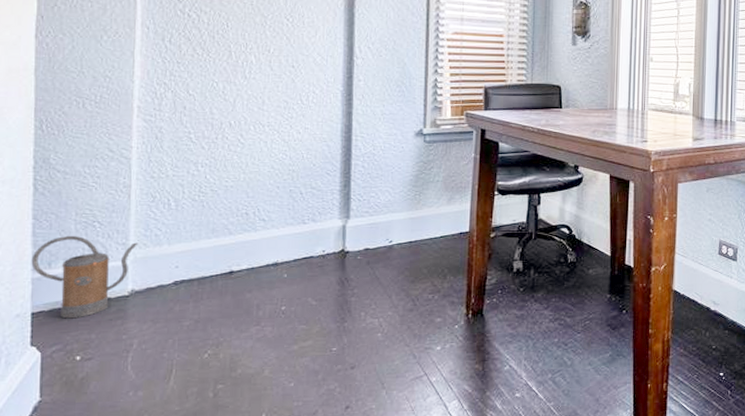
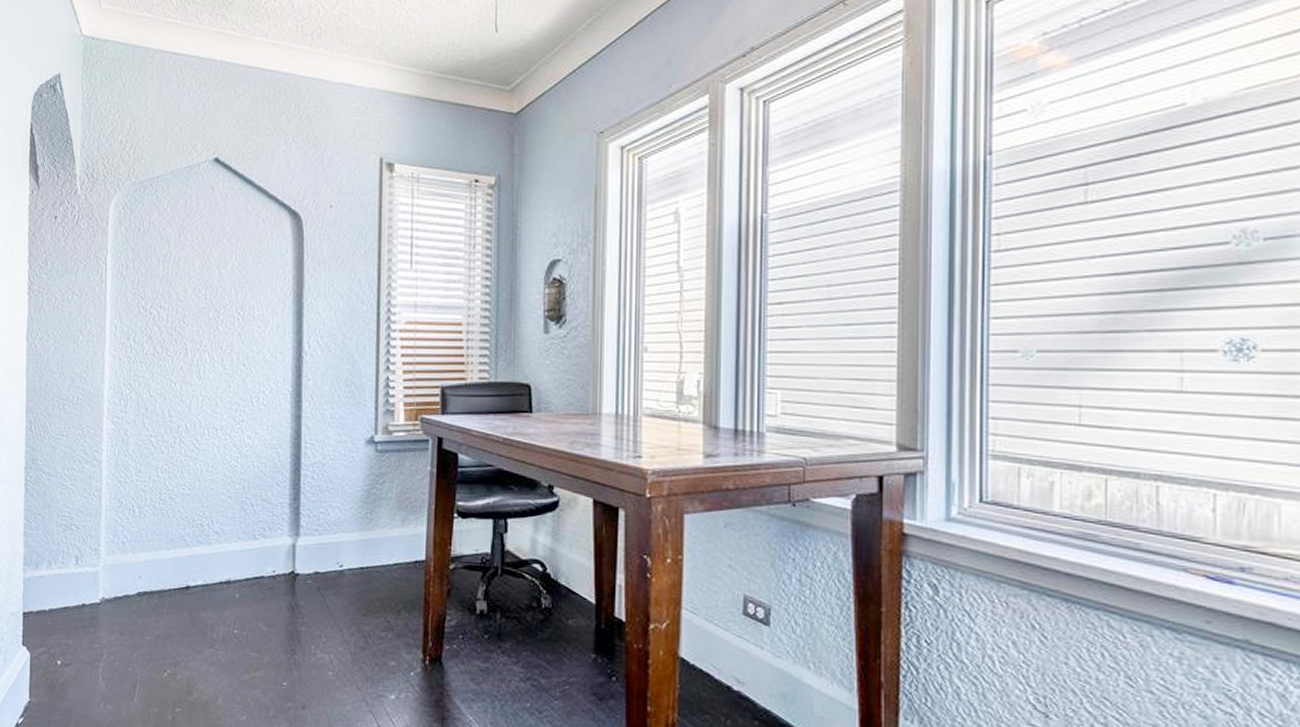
watering can: present [31,235,139,319] -> none [23,537,108,622]

